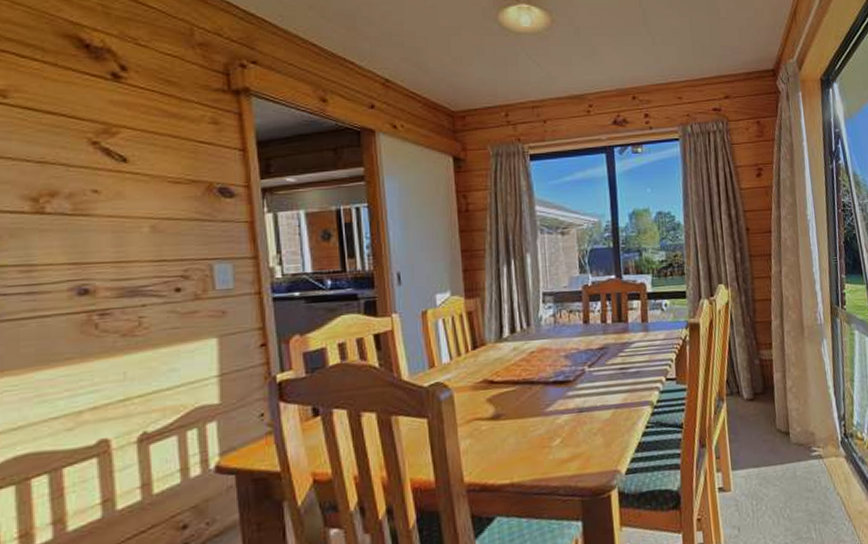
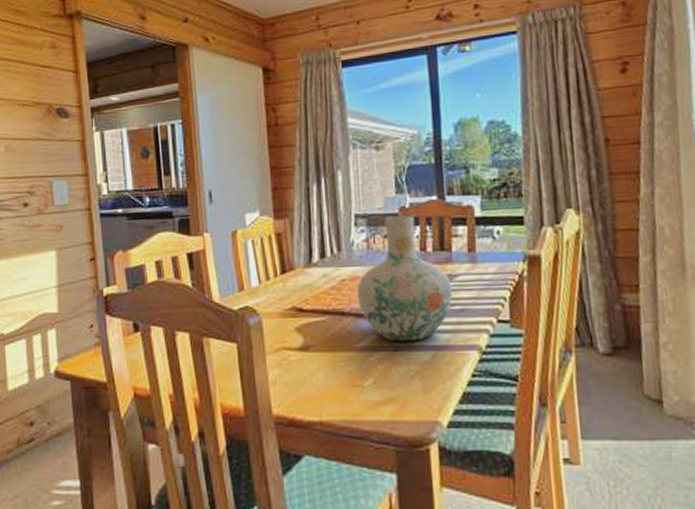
vase: none [544,292,630,404] -> present [356,215,453,342]

